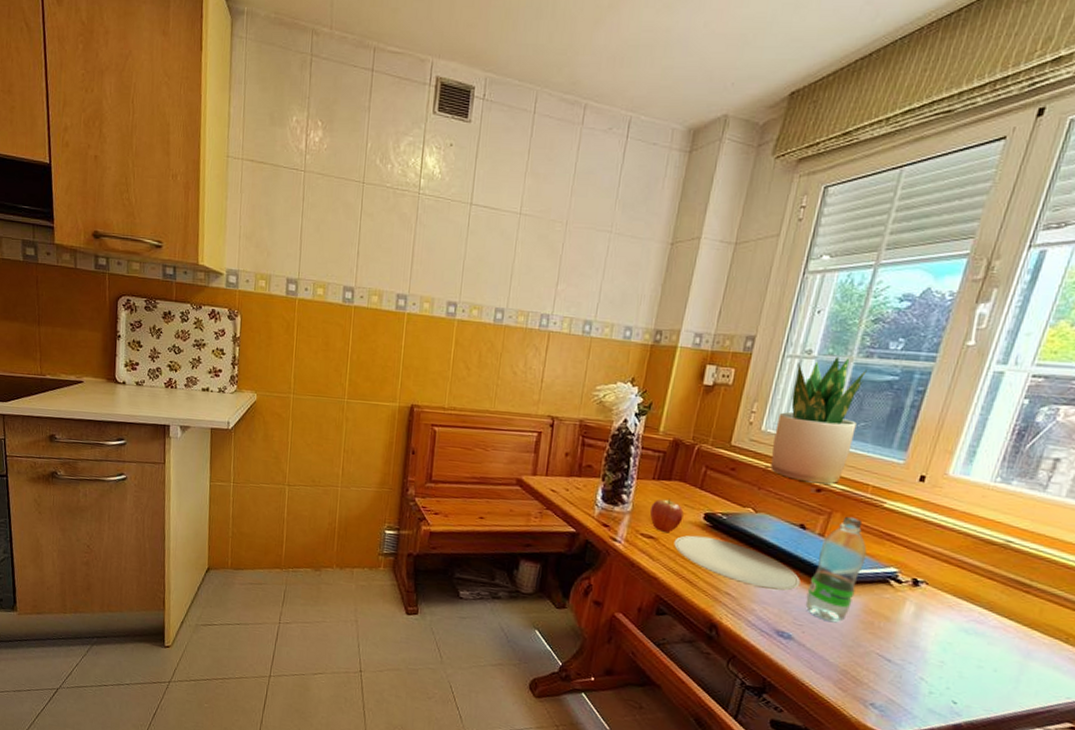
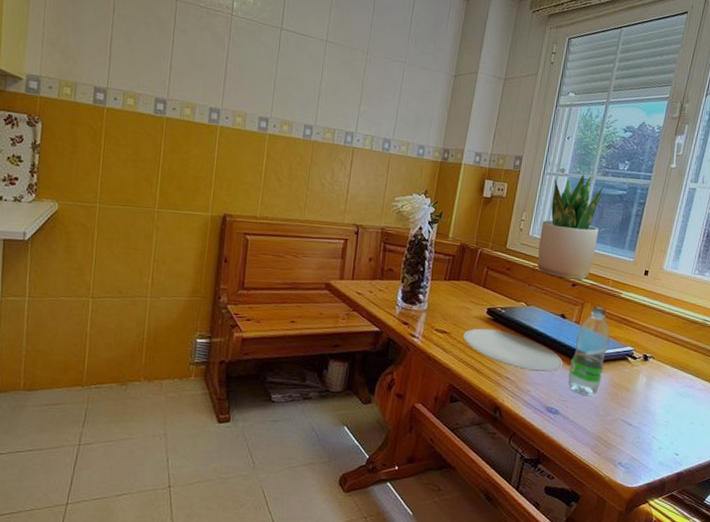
fruit: present [649,498,684,532] -> none [442,296,471,327]

